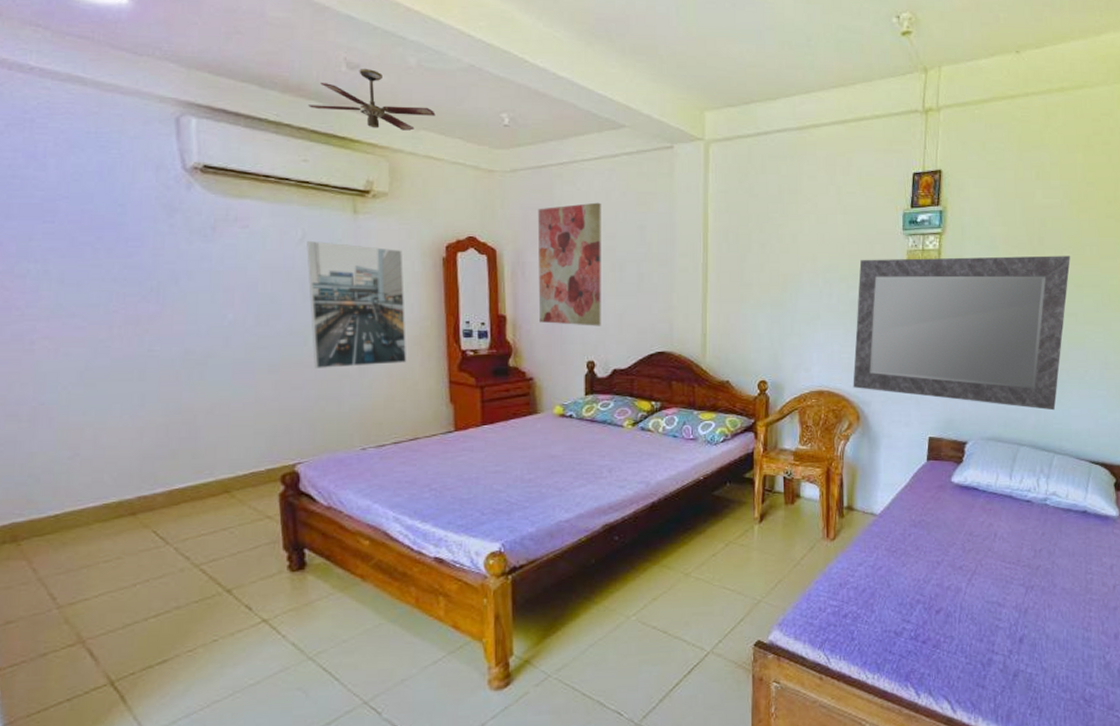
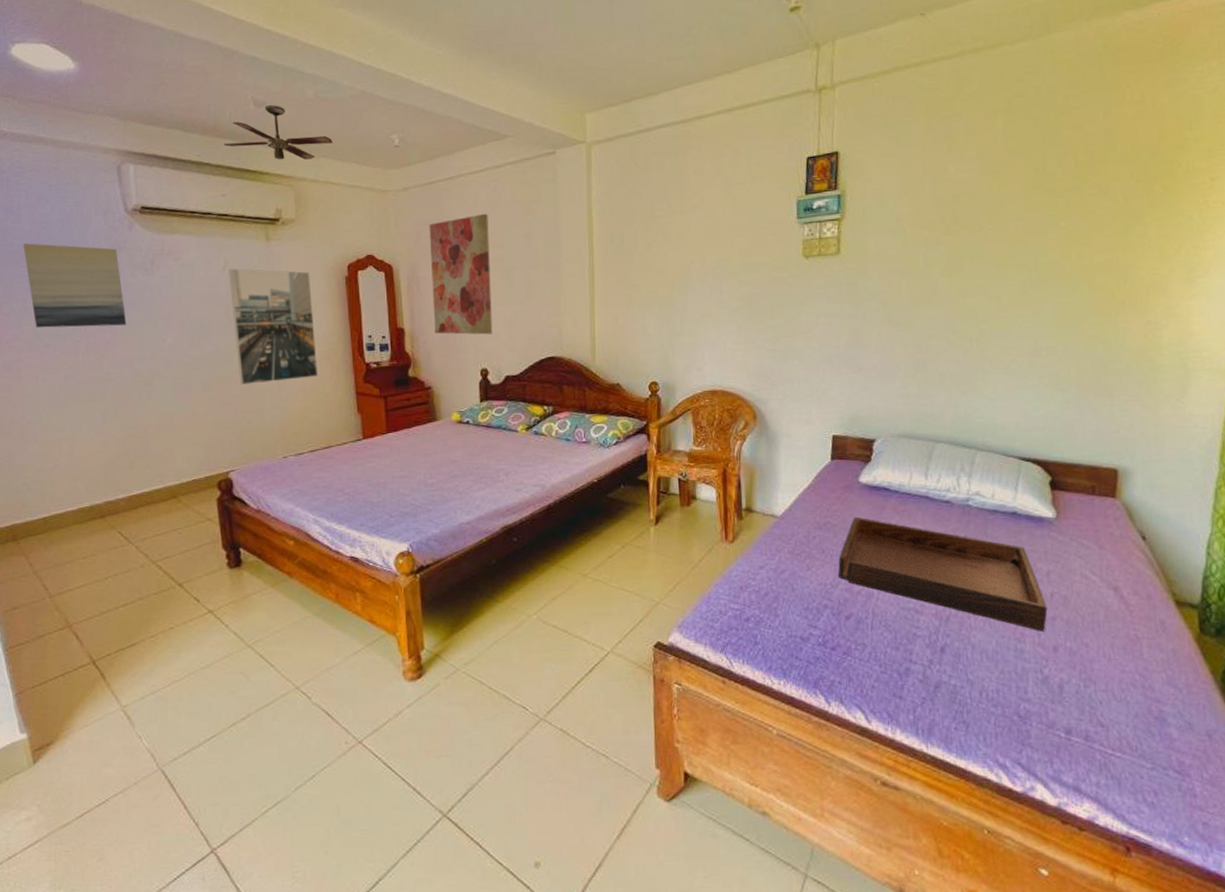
wall art: none [47,196,178,296] -> present [23,243,127,328]
mirror: present [853,255,1070,411] -> none [748,233,991,404]
serving tray: none [930,515,1110,621] -> present [838,516,1048,631]

